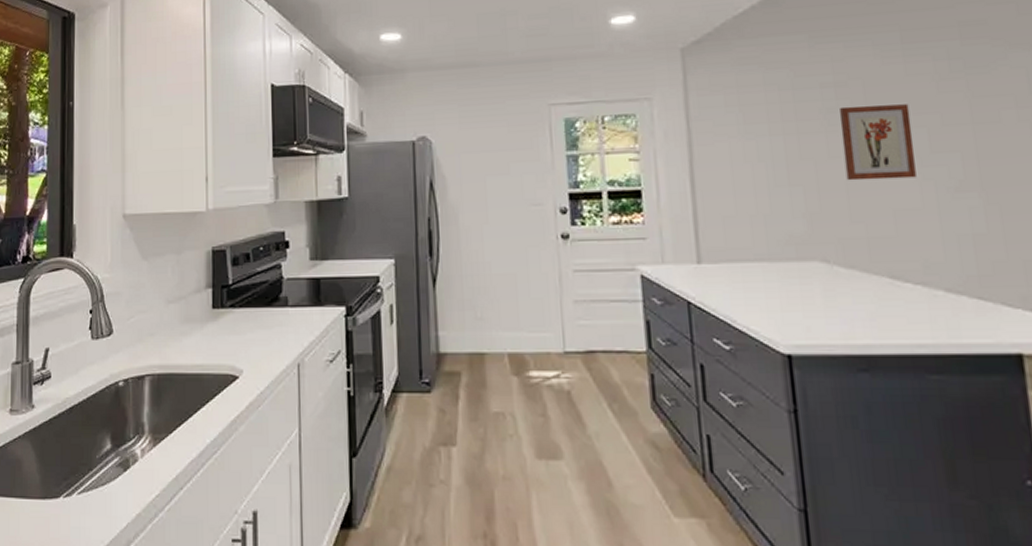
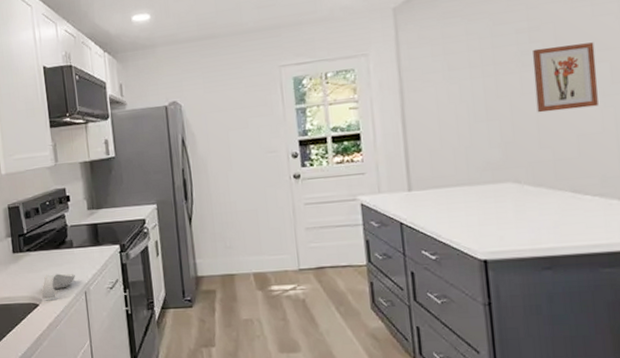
spoon rest: none [243,338,287,370] -> present [41,273,75,299]

